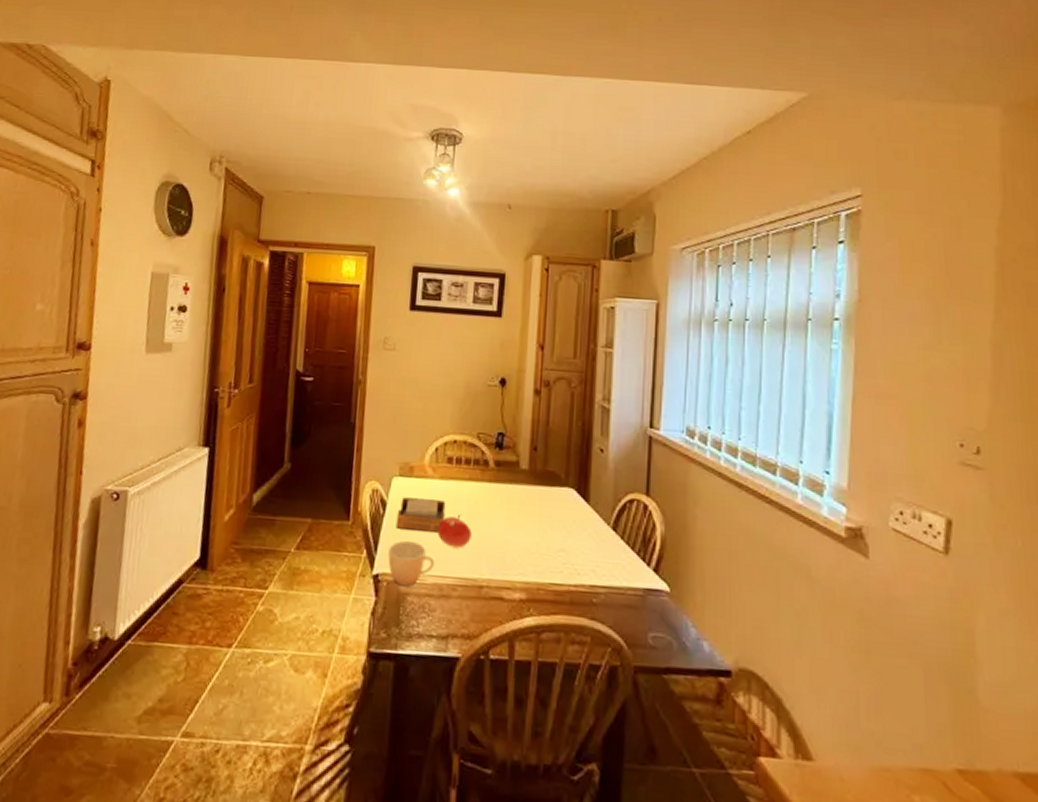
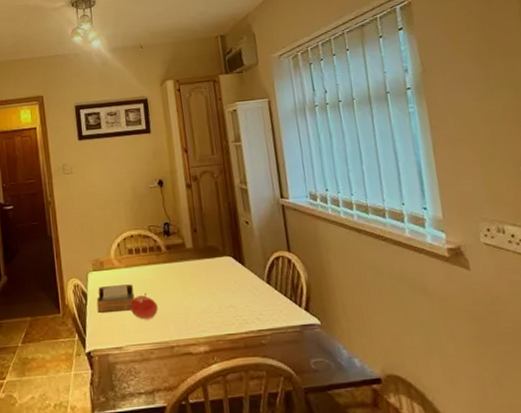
cup: present [388,540,435,587] -> none [95,320,133,358]

